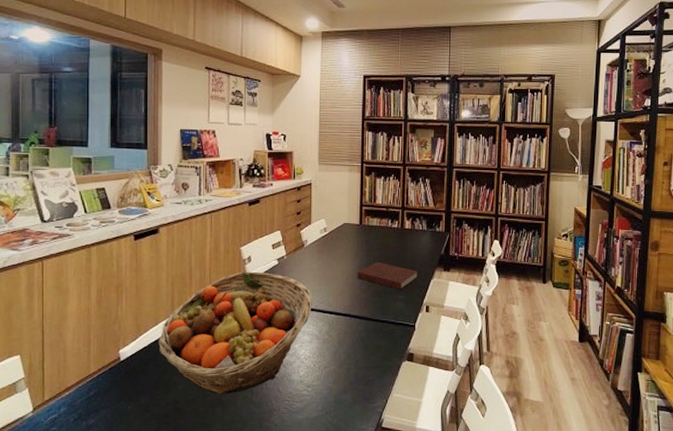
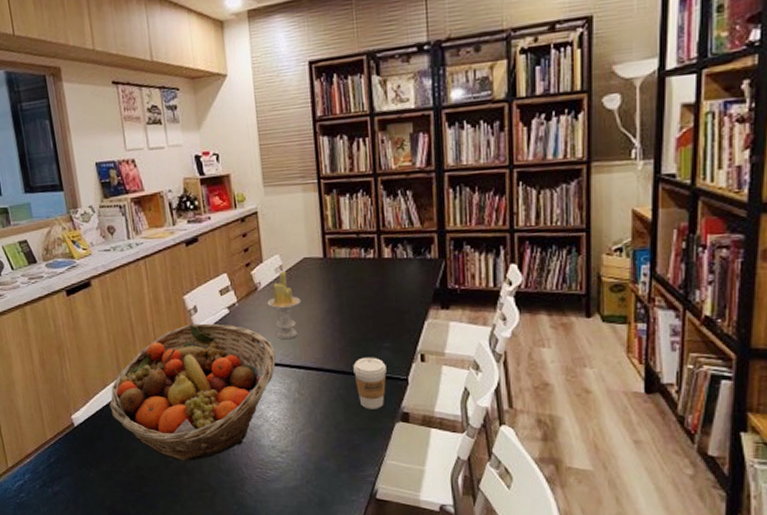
candle: none [310,232,339,289] -> present [267,271,302,340]
notebook: present [357,261,419,290] -> none [327,302,407,337]
coffee cup: none [374,306,399,350] -> present [353,357,387,409]

